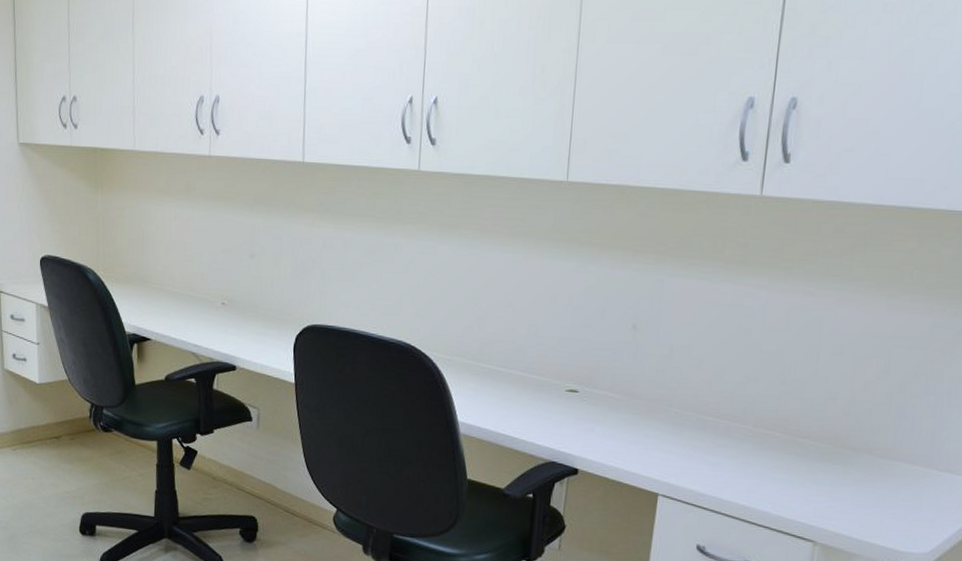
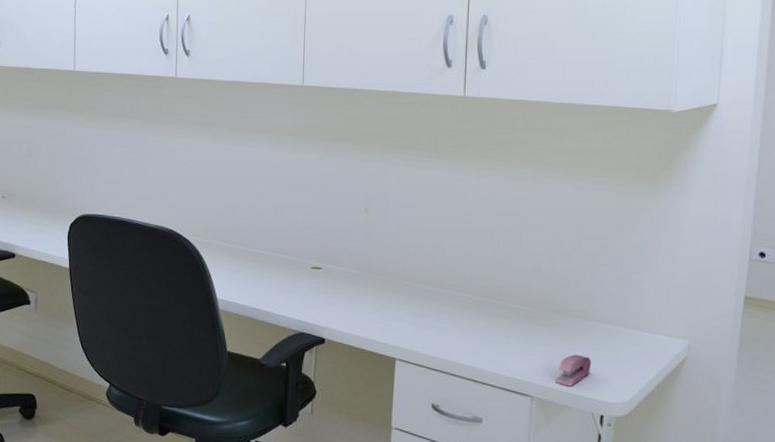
stapler: none [844,497,890,533] -> present [556,354,592,387]

